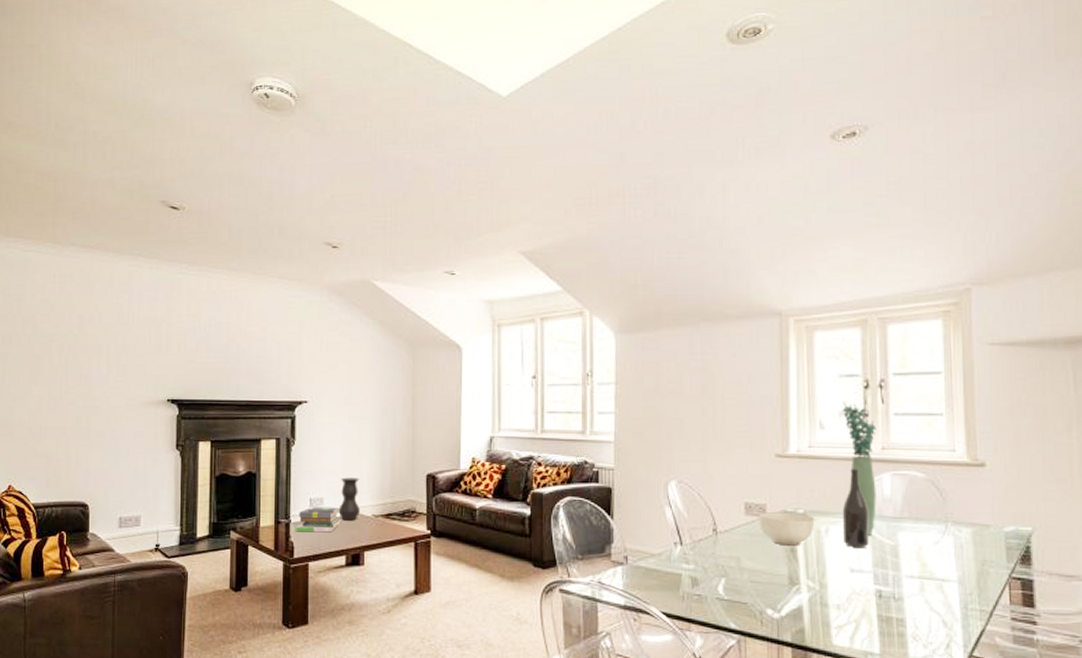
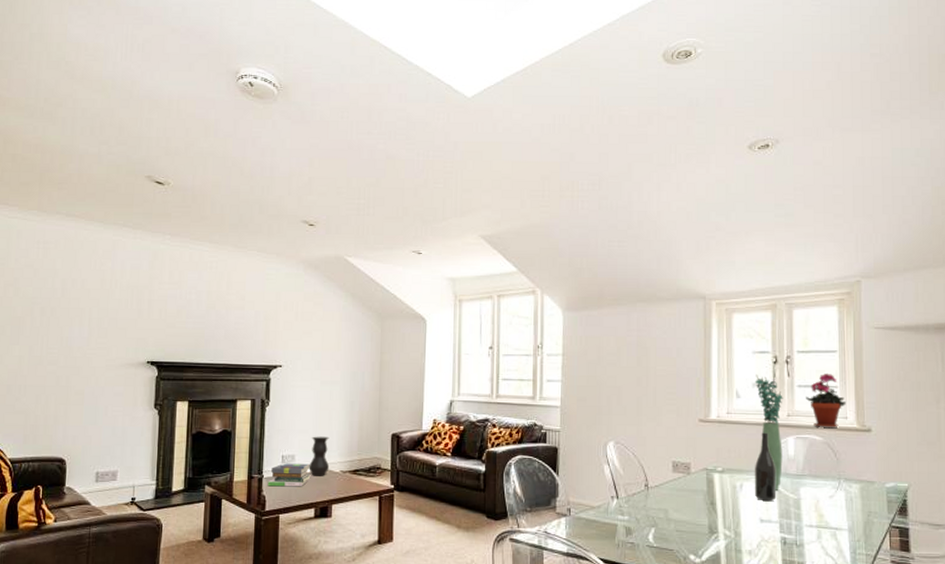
bowl: present [758,512,815,546] -> none [684,470,731,499]
potted plant: none [904,398,953,463] -> present [806,372,846,429]

